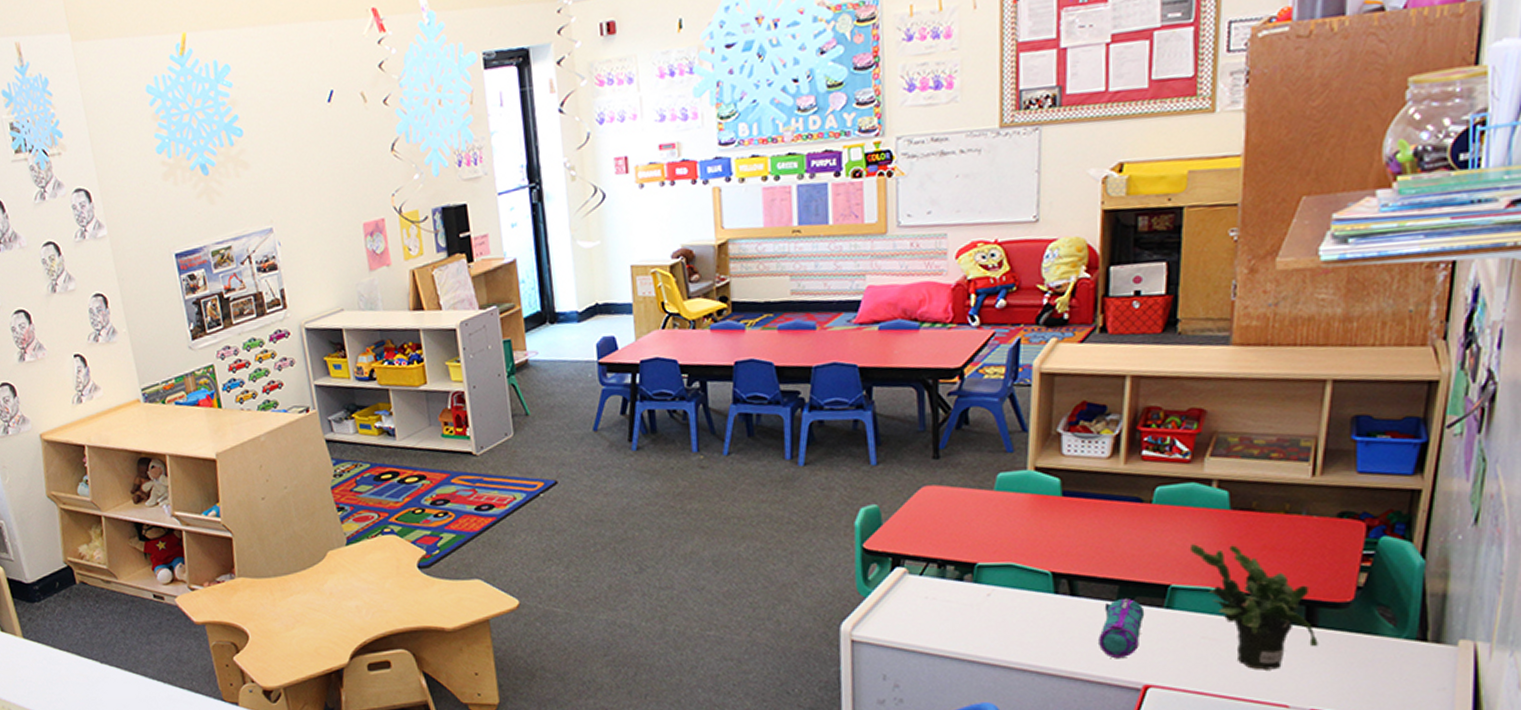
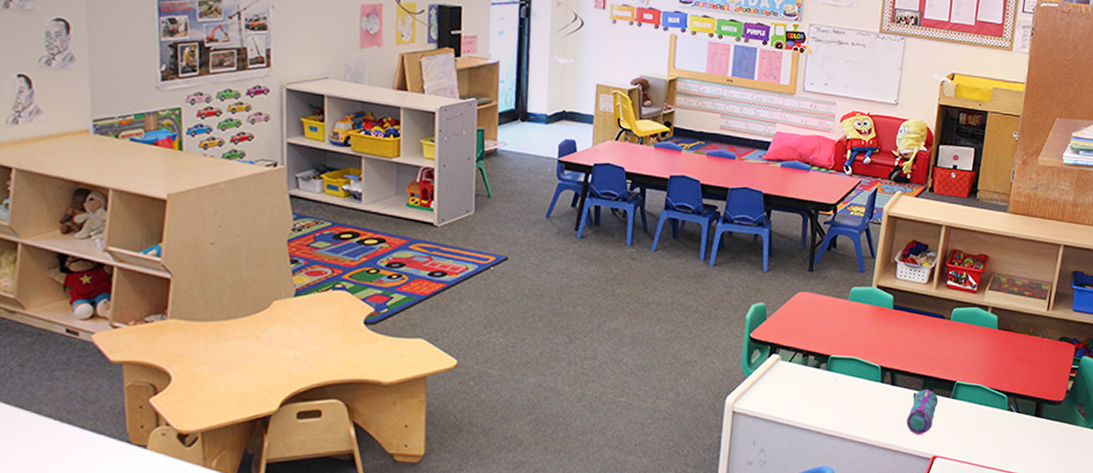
potted plant: present [1189,544,1318,670] -> none [970,352,1042,447]

